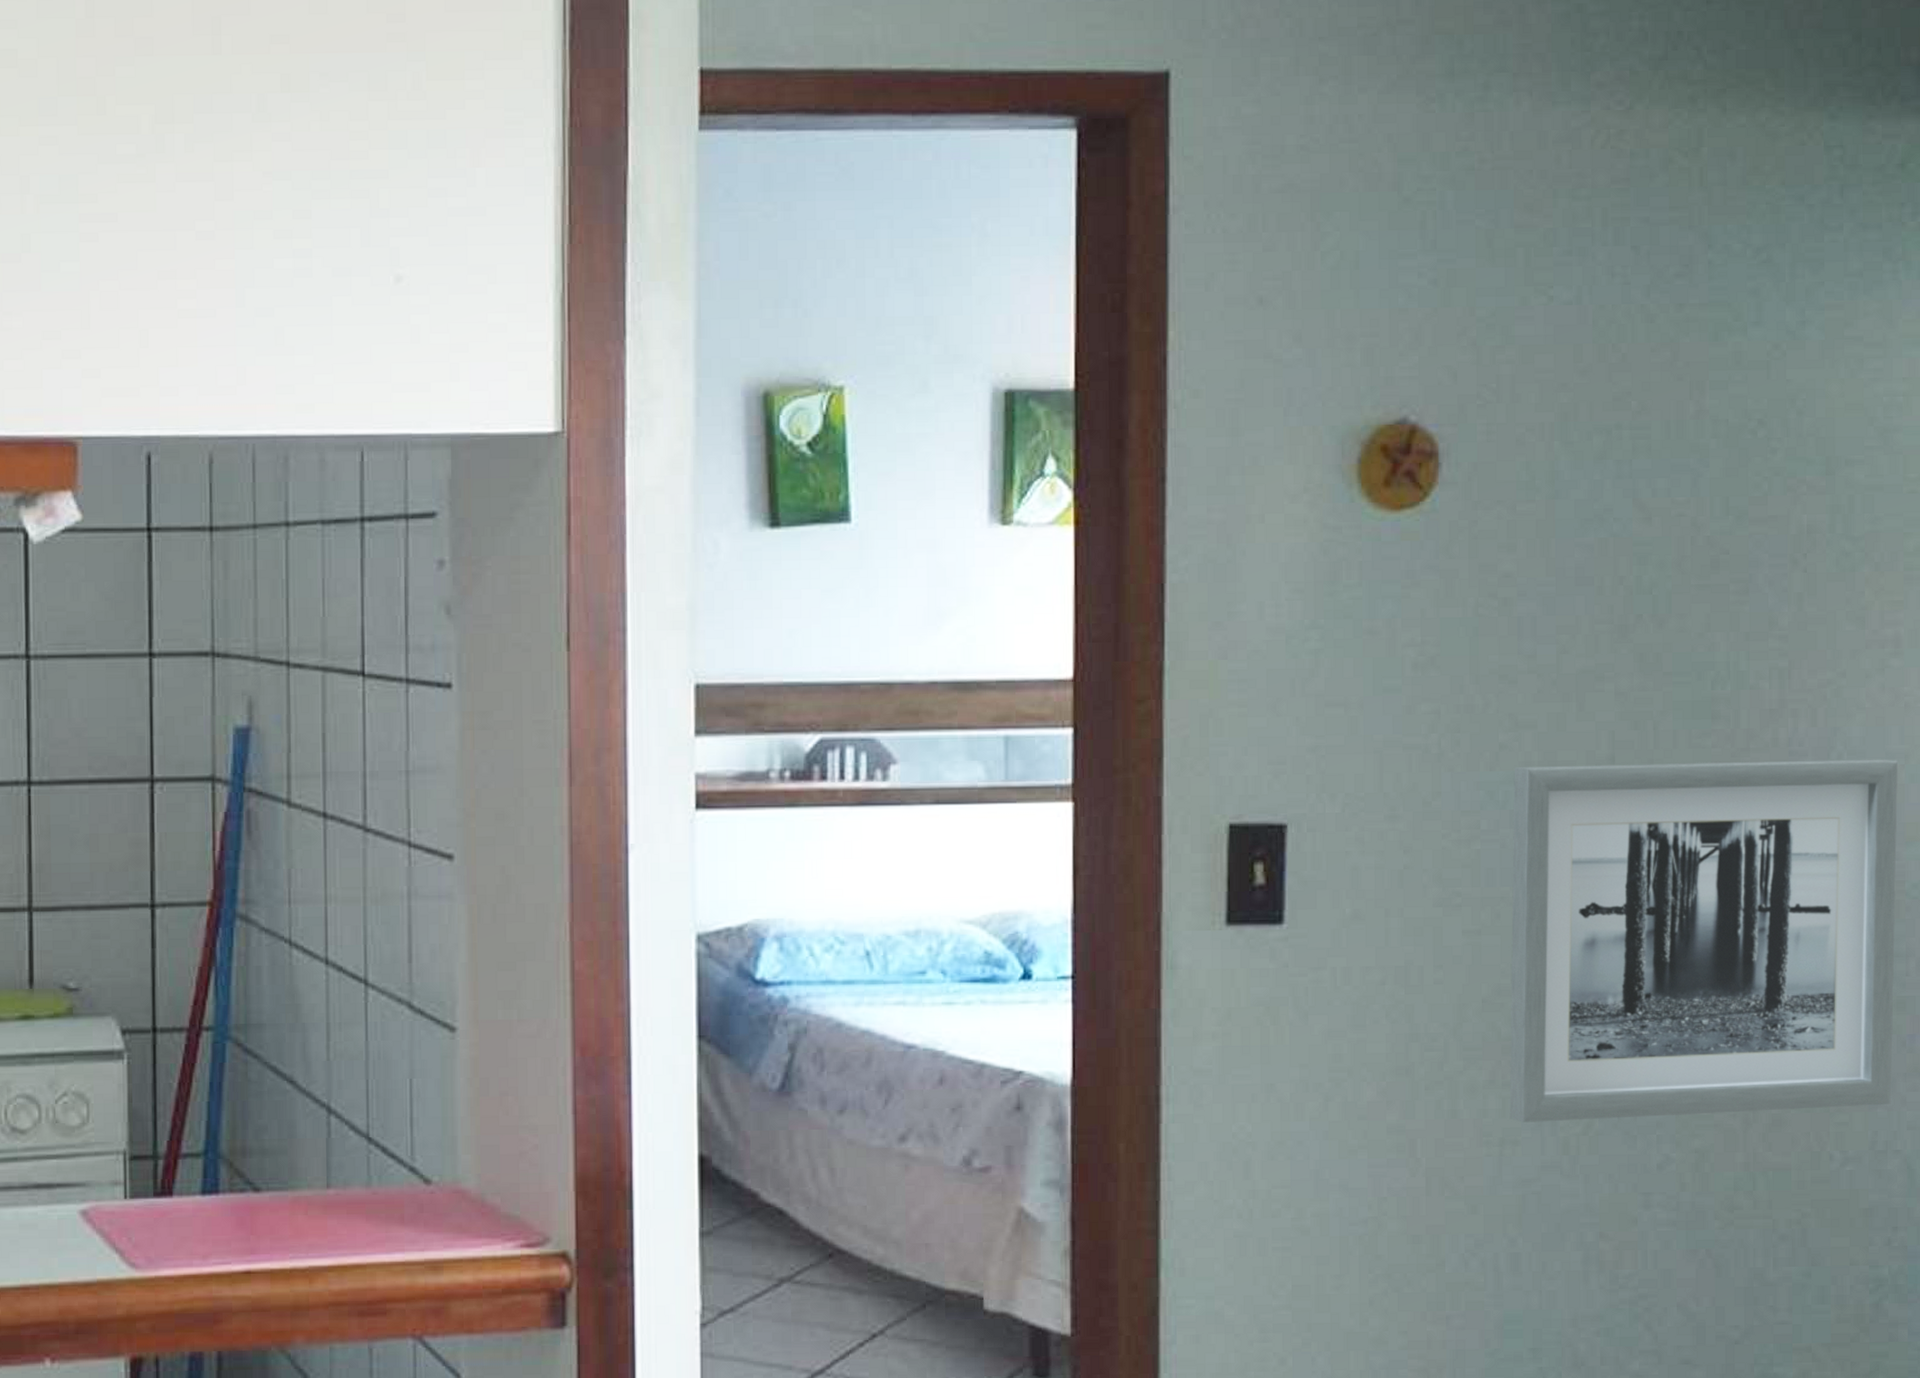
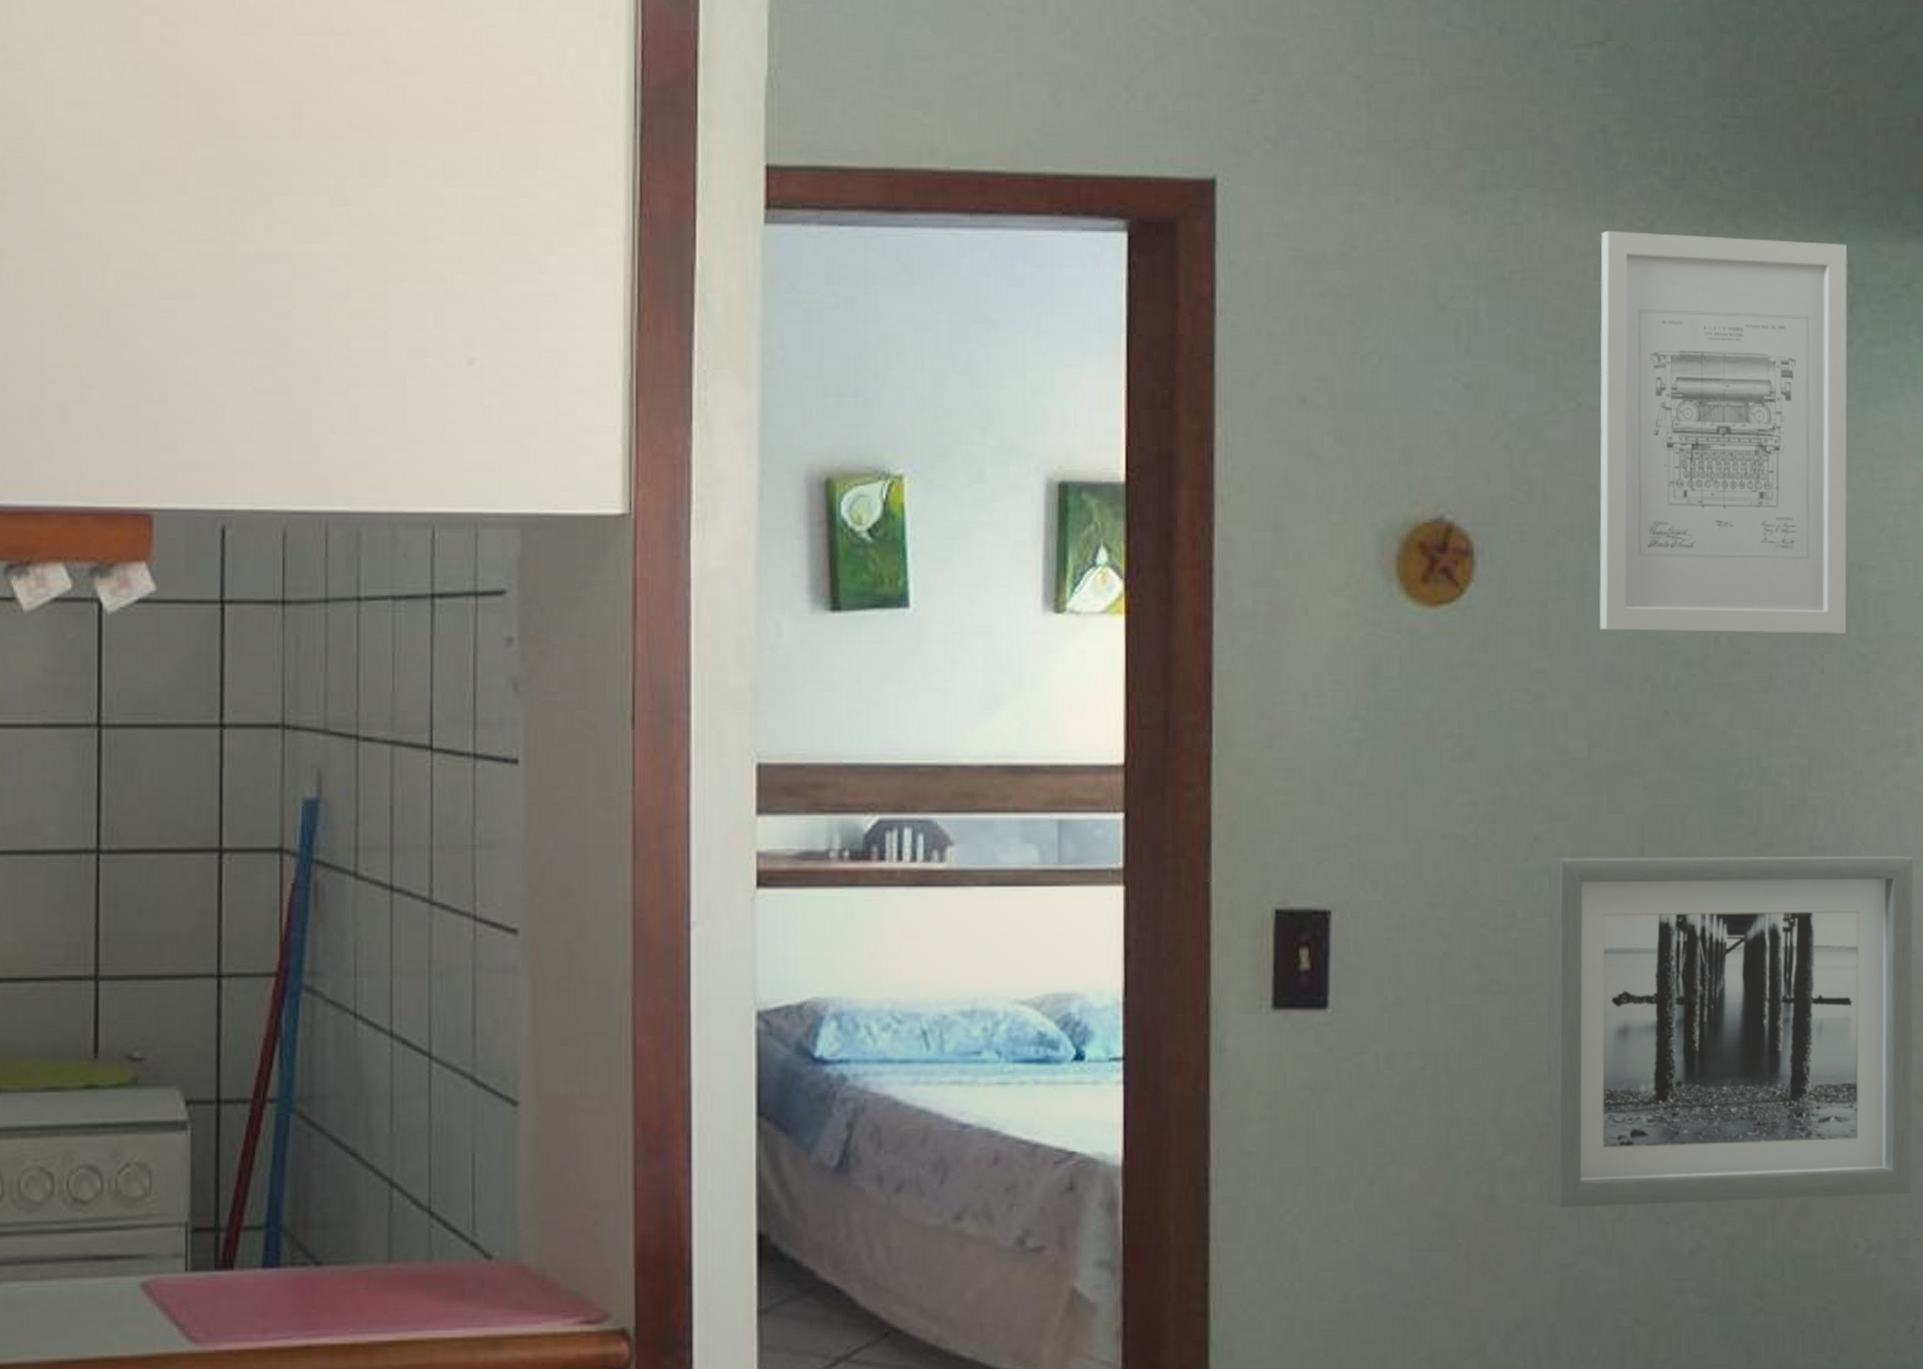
wall art: none [1571,115,1838,532] -> present [1599,230,1848,634]

